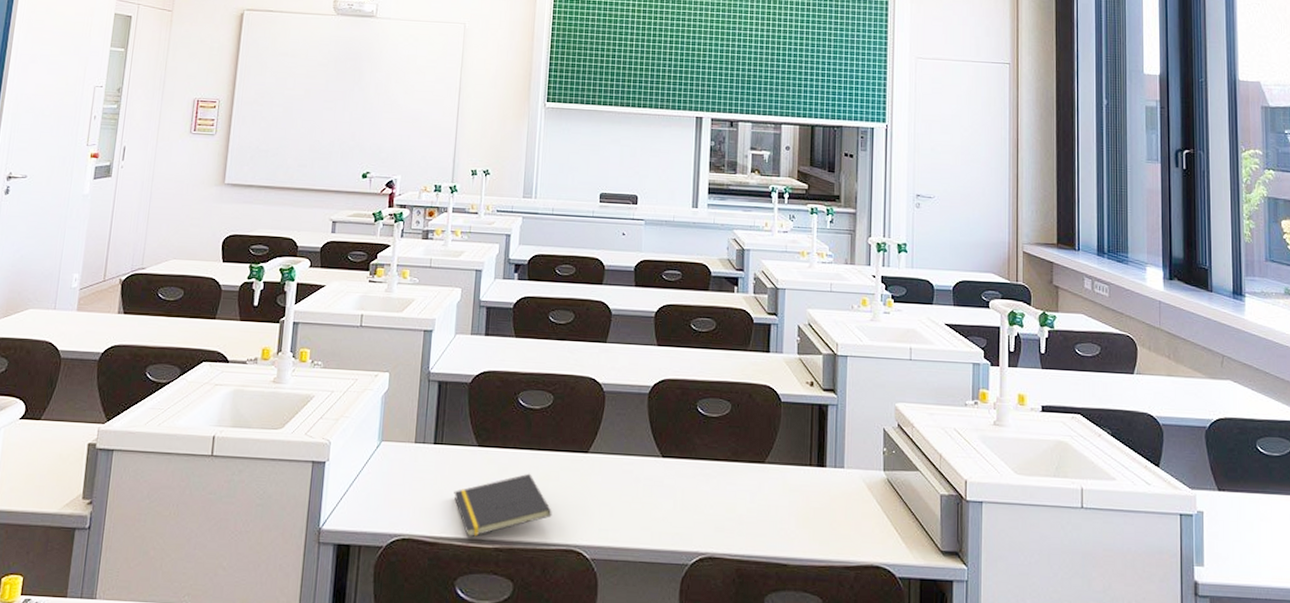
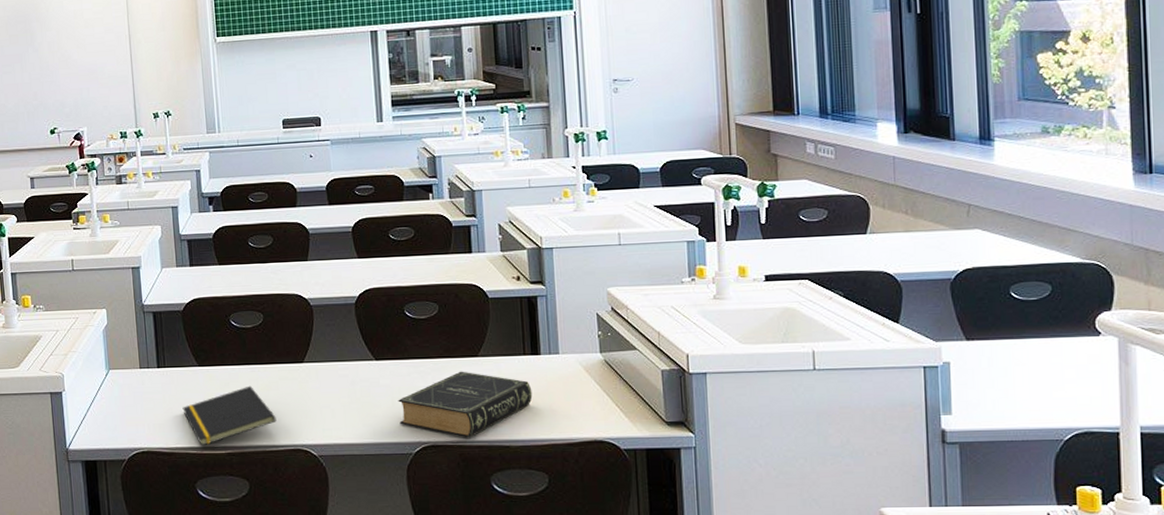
book: none [679,477,815,552] -> present [398,371,533,438]

